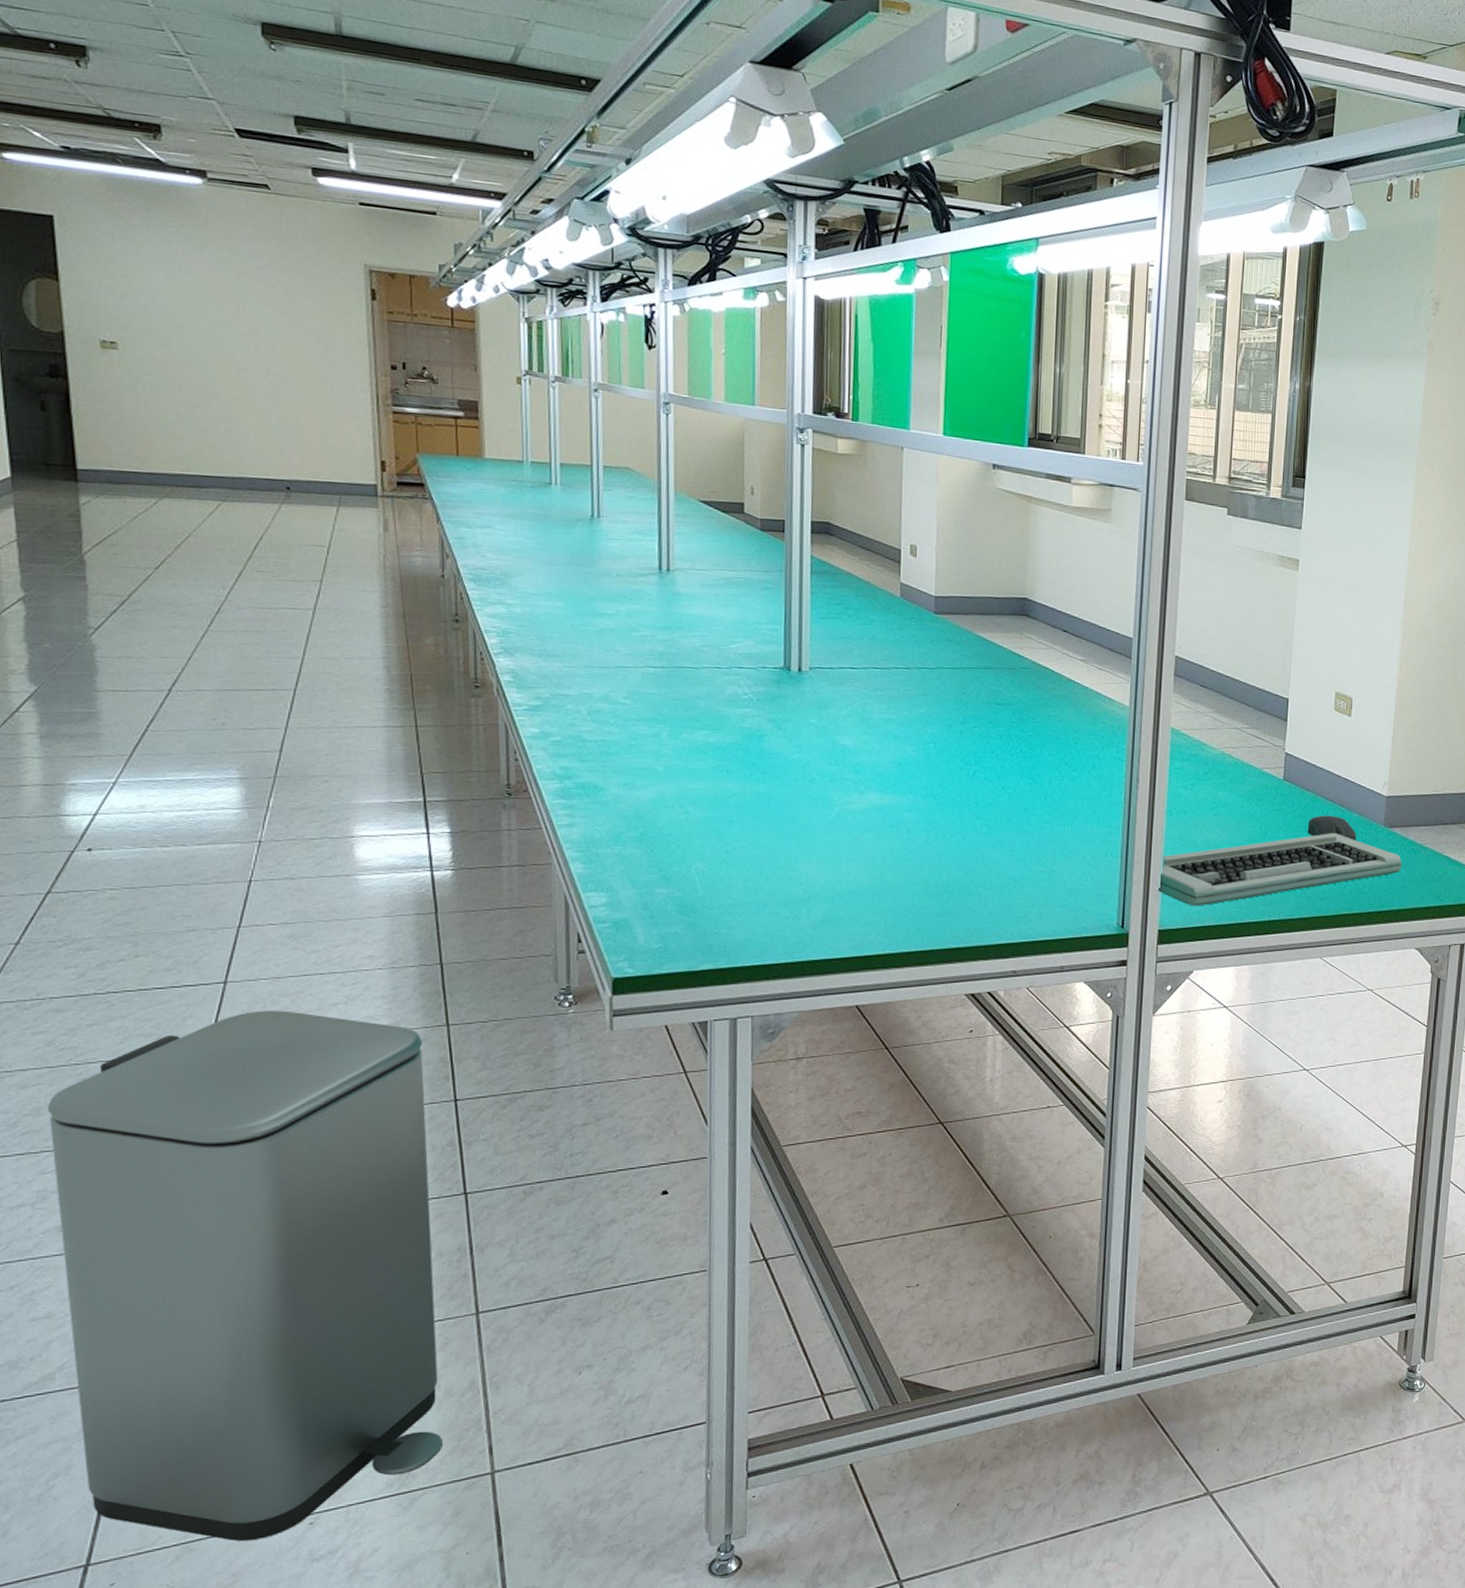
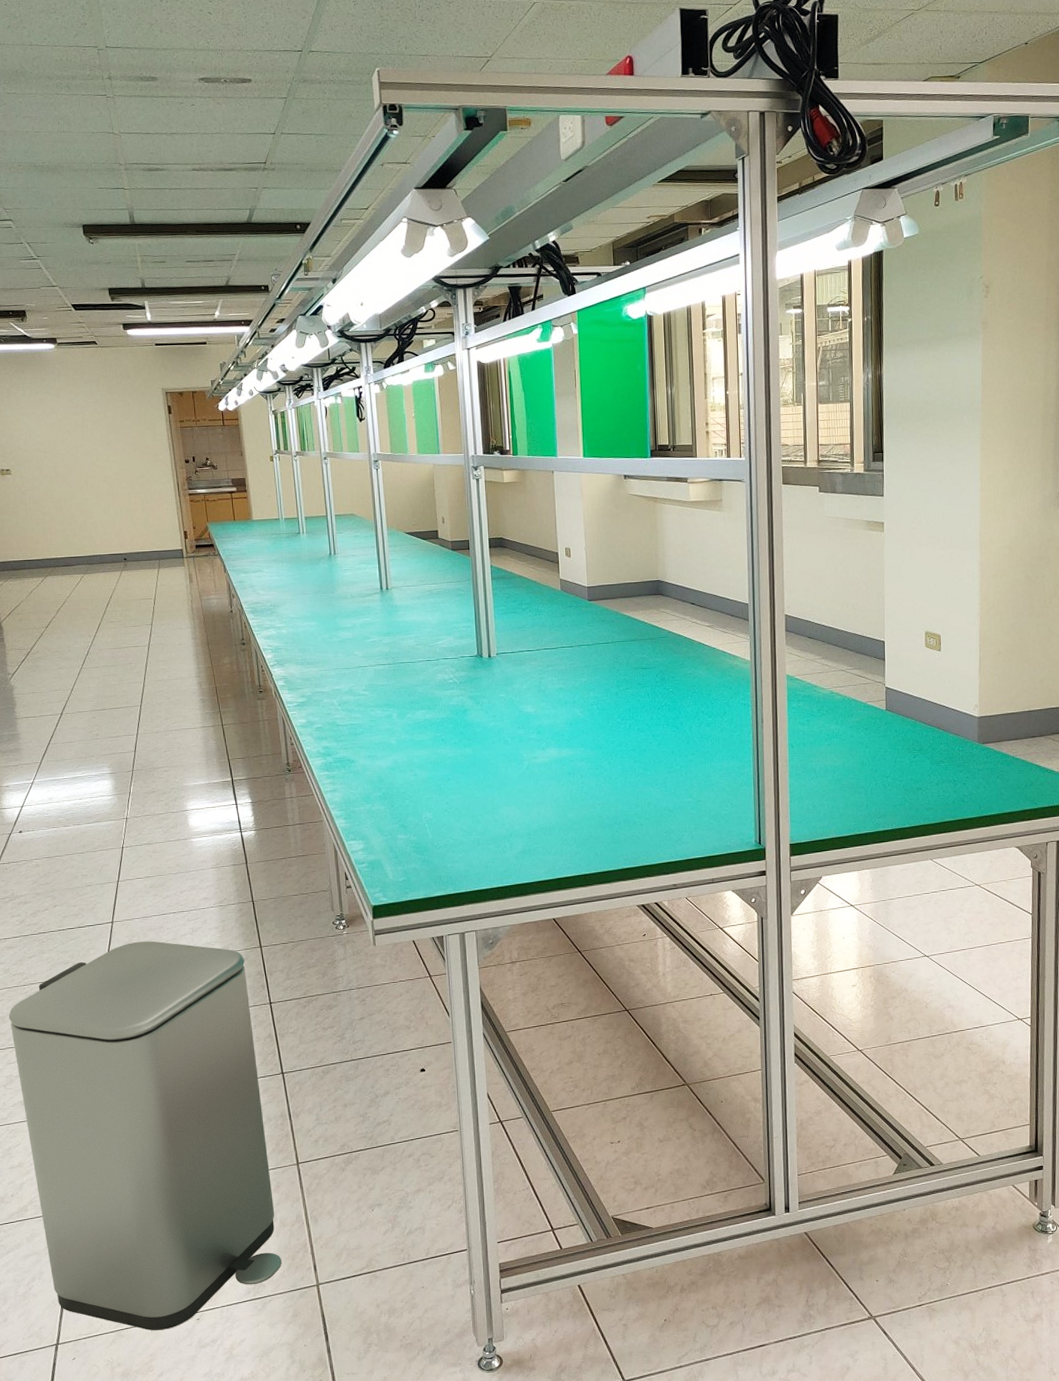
computer keyboard: present [1156,832,1402,906] -> none [785,751,998,823]
computer mouse: present [1307,815,1357,841] -> none [910,737,955,758]

